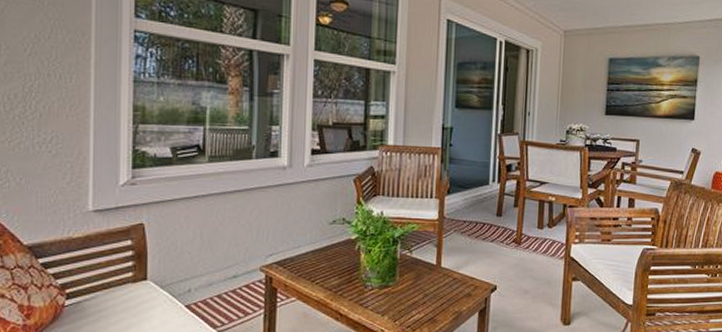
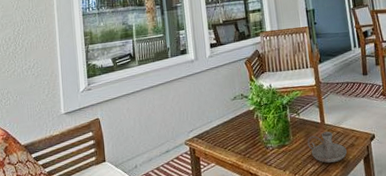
candle holder: none [416,276,462,312] -> present [307,131,348,163]

